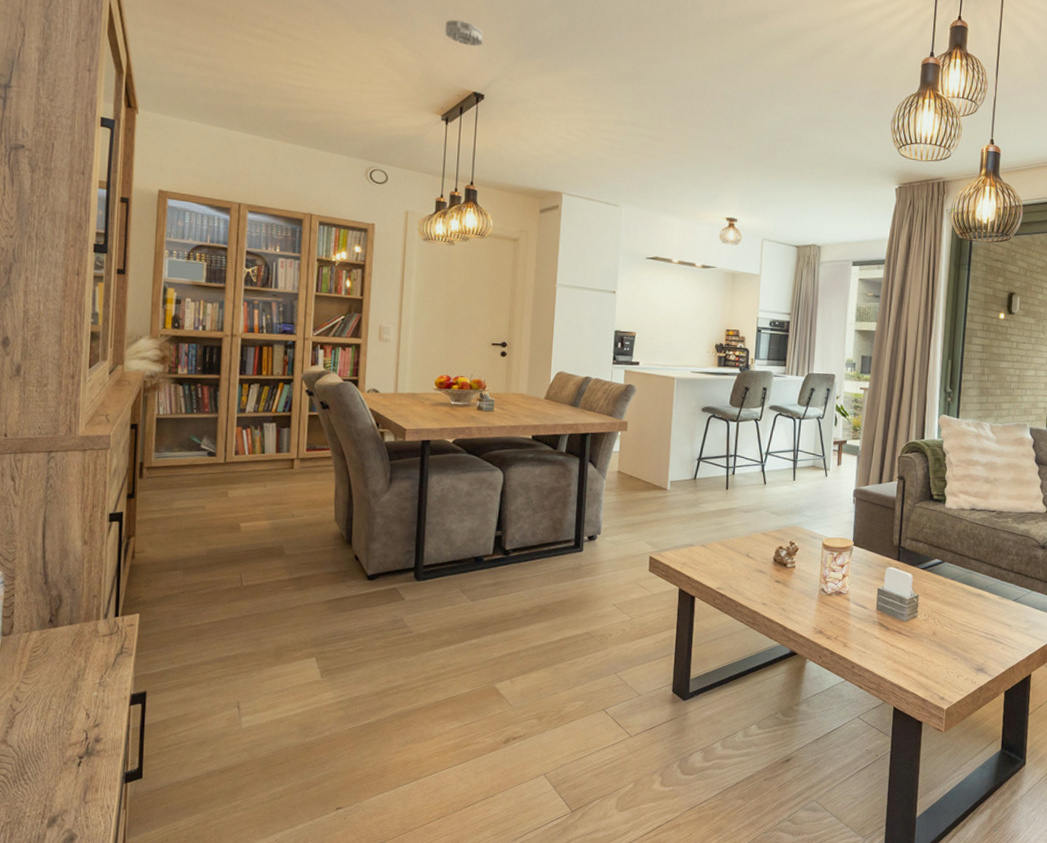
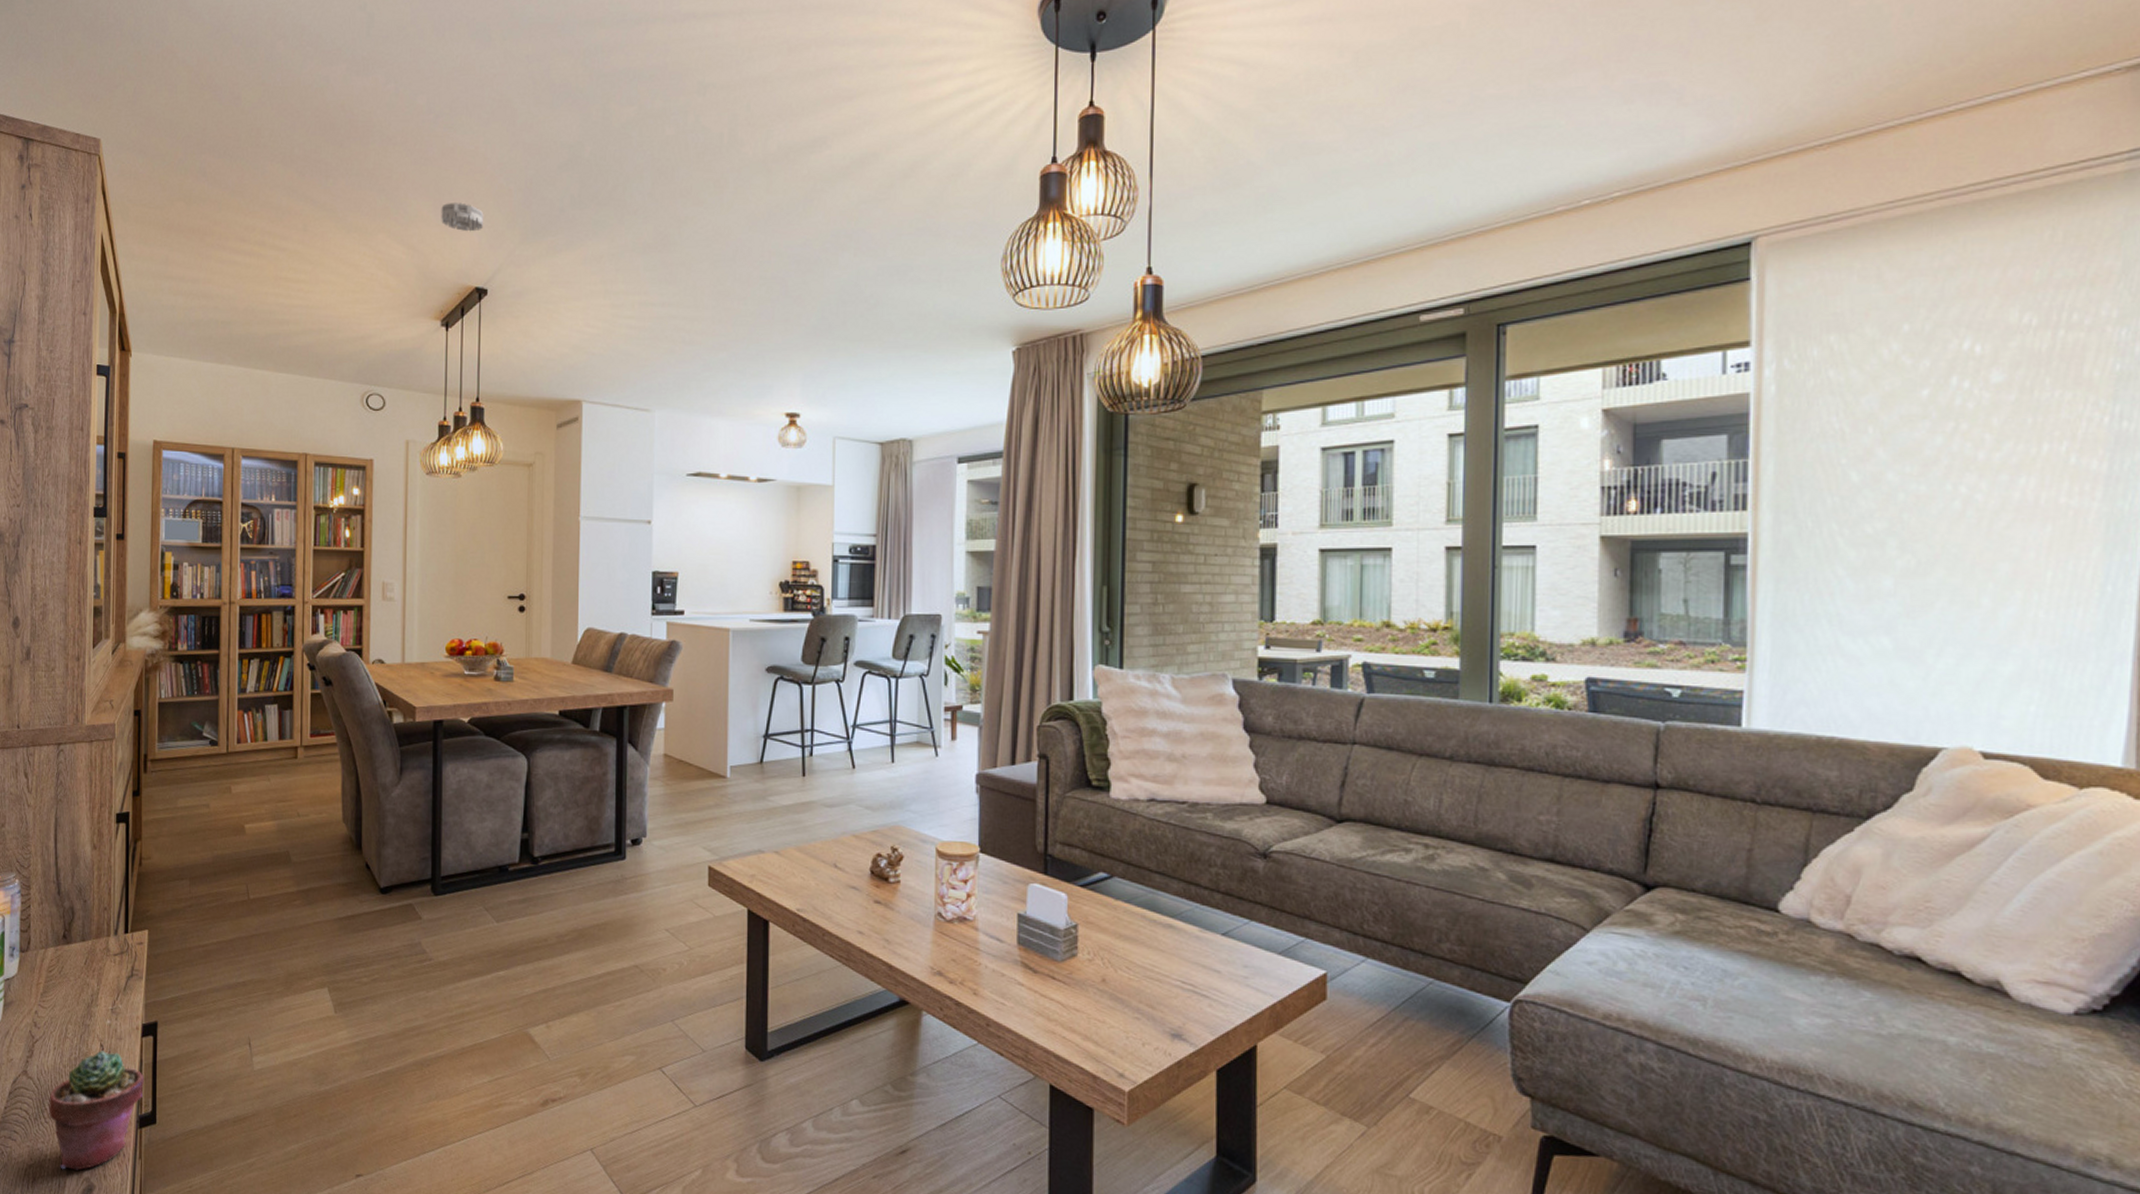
potted succulent: none [29,719,132,824] -> present [49,1050,145,1171]

